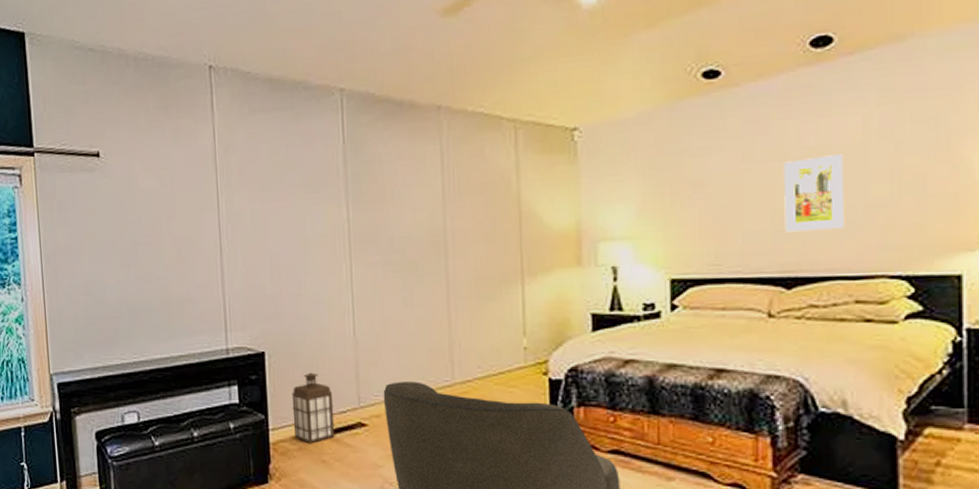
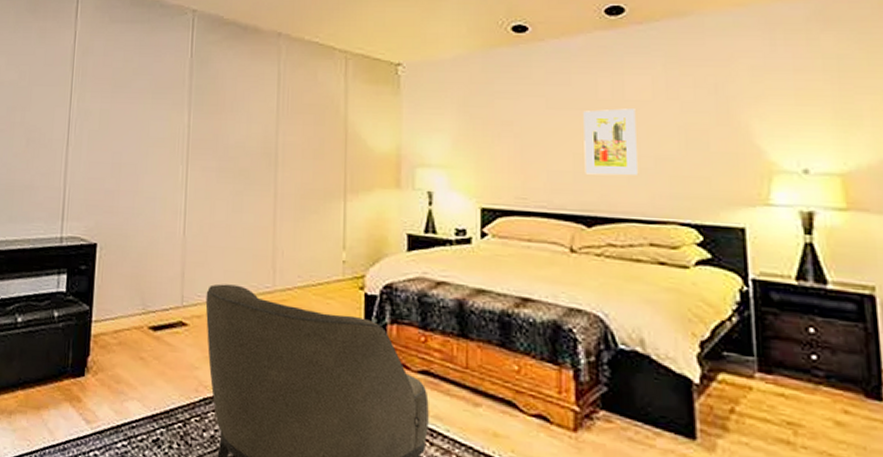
lantern: present [291,372,335,444] -> none [116,267,158,340]

